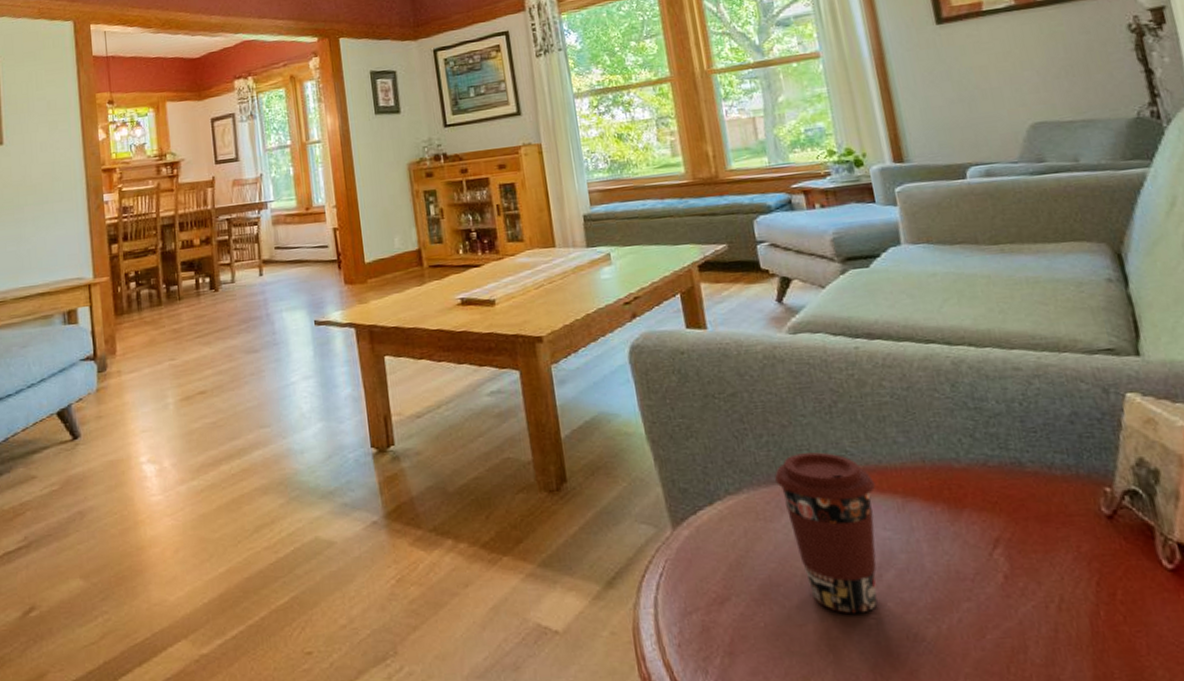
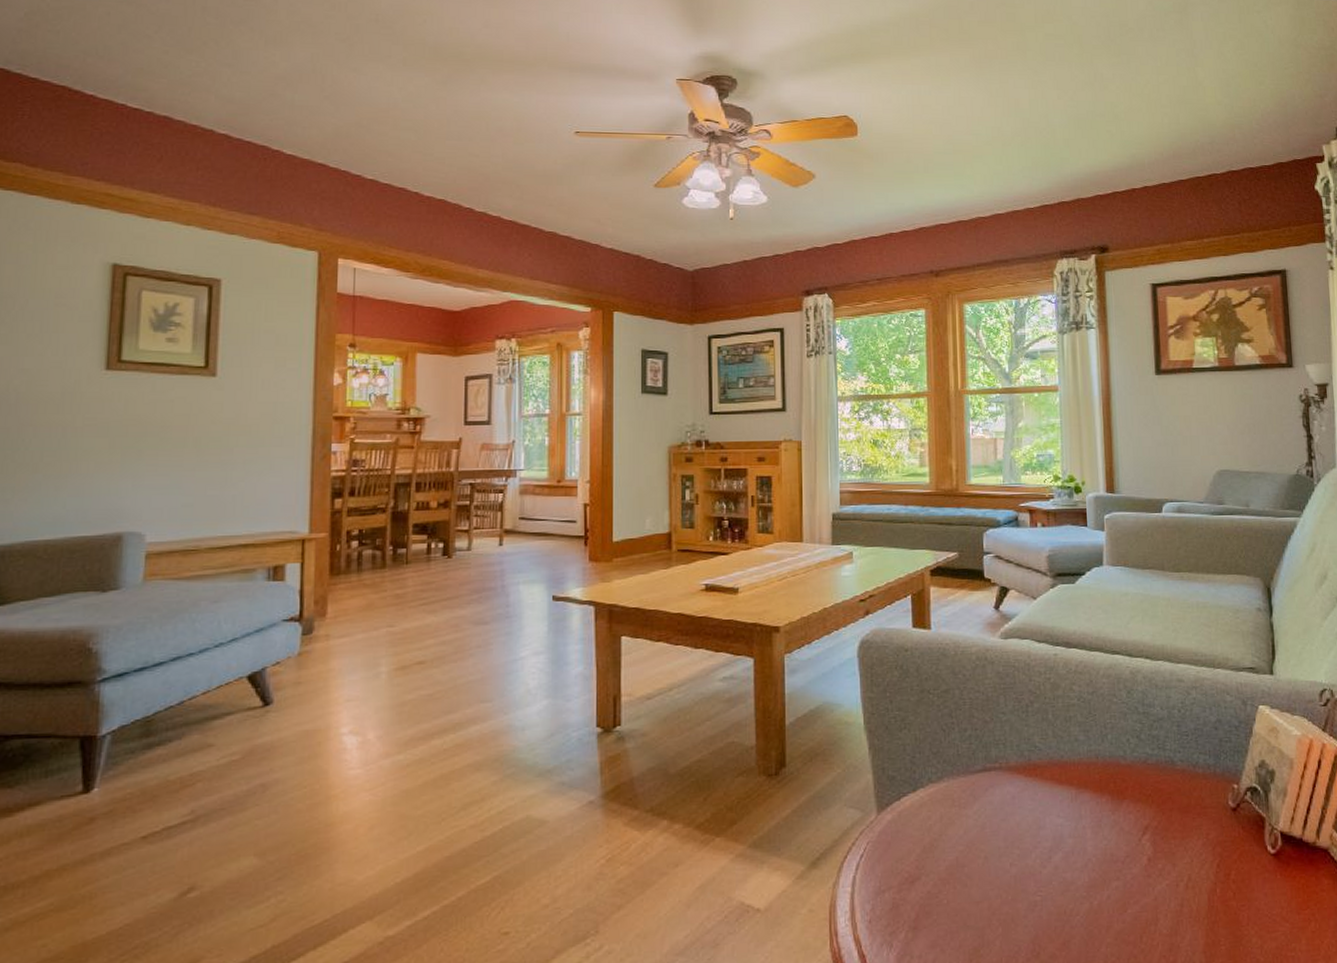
coffee cup: present [774,452,878,614] -> none [972,746,1056,892]

